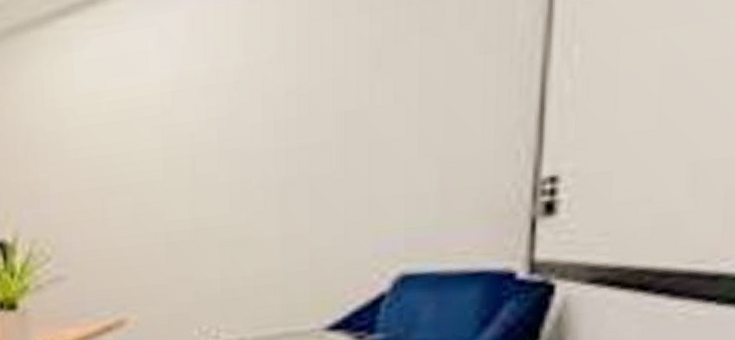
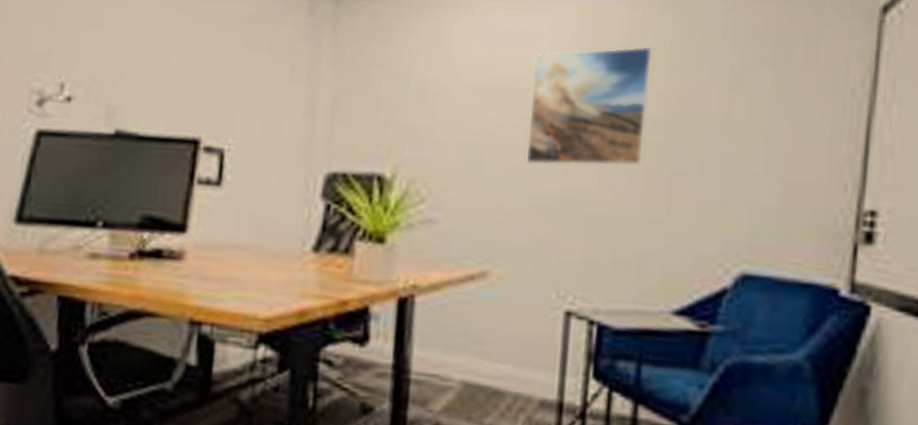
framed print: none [146,41,277,200] -> present [527,46,653,166]

